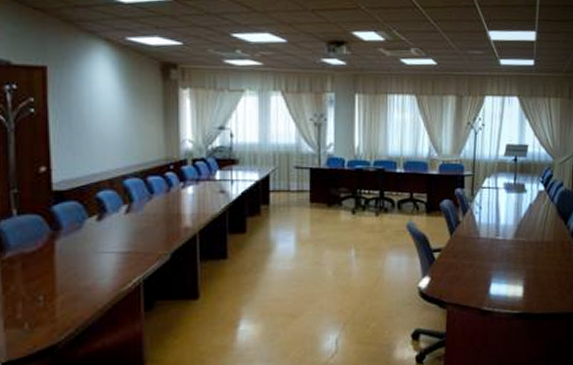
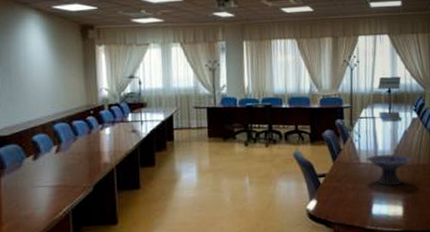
decorative bowl: none [487,229,536,265] -> present [366,154,412,186]

